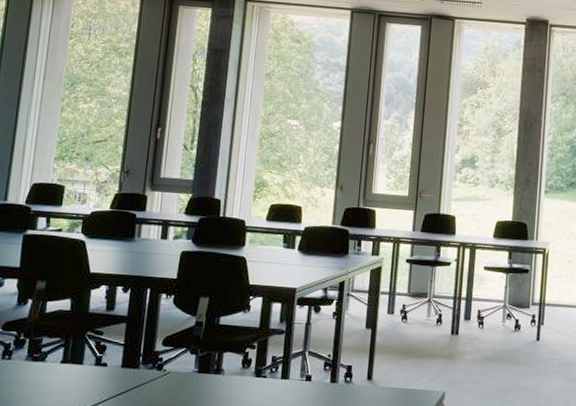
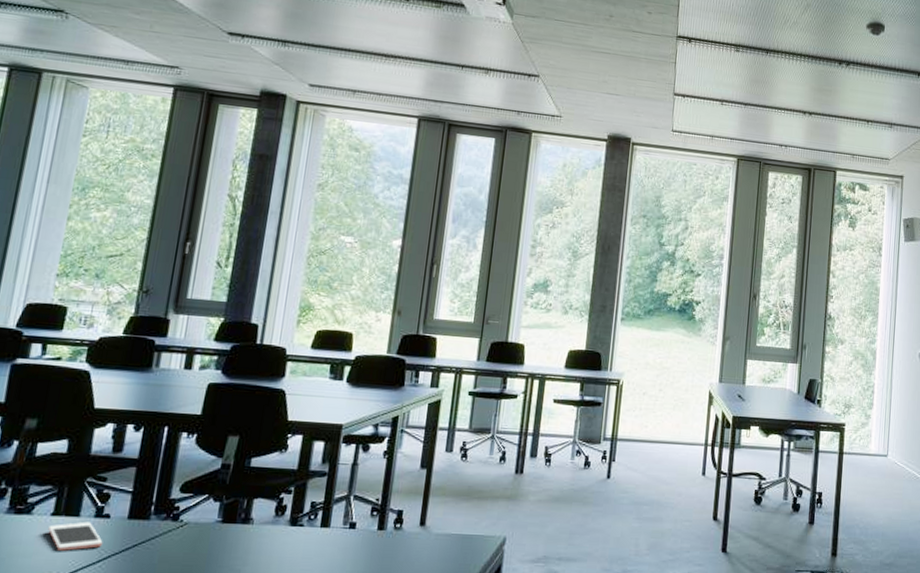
cell phone: none [59,369,103,393] -> present [48,521,103,551]

